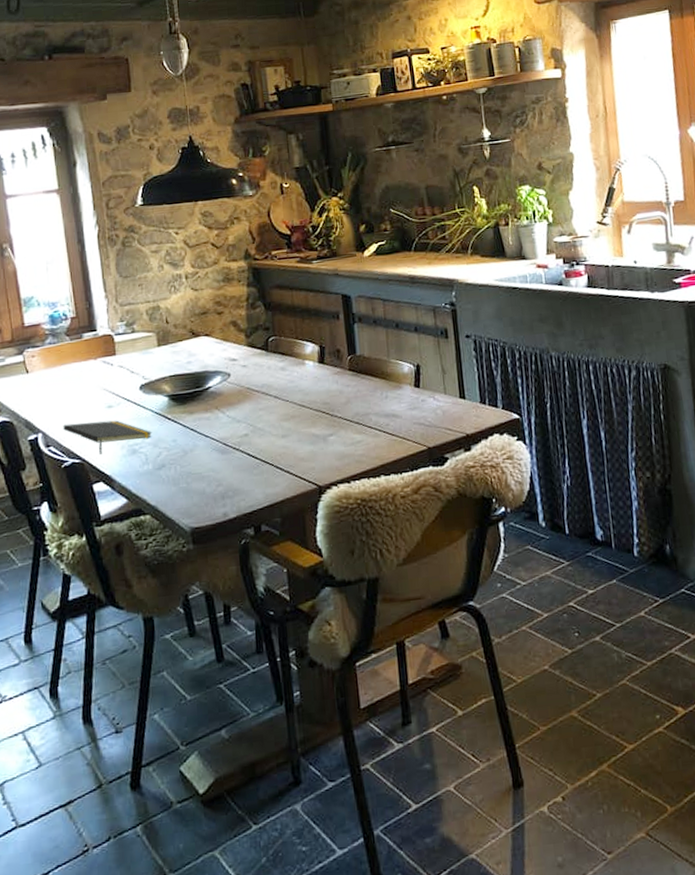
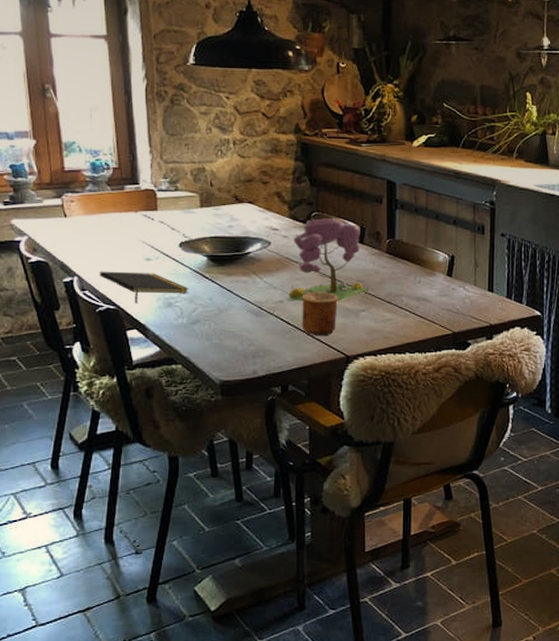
plant: none [252,340,336,434] -> present [288,217,370,302]
cup: none [267,419,305,468] -> present [302,292,338,336]

